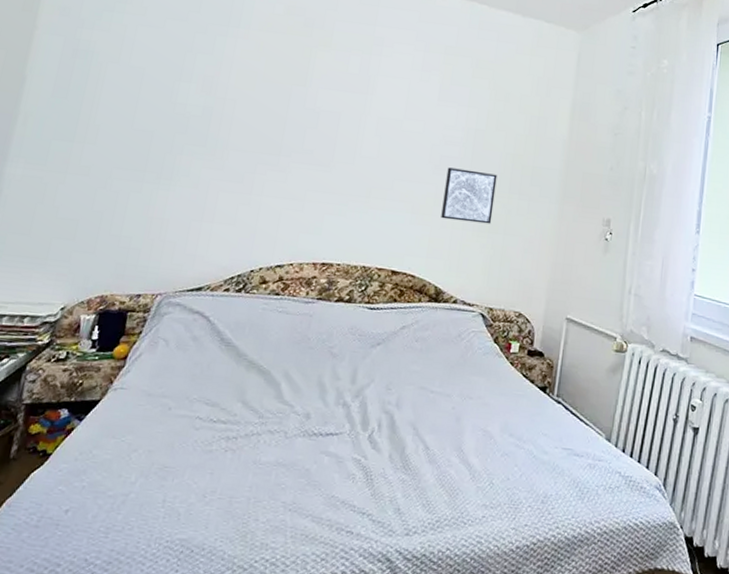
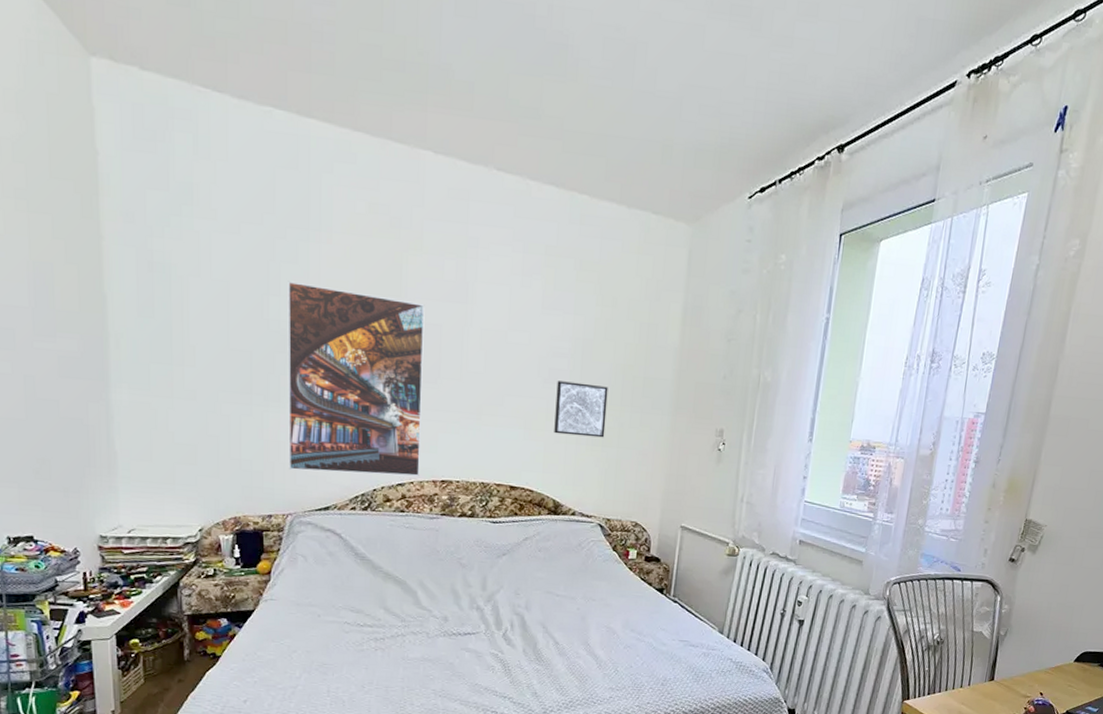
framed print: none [167,69,327,258] -> present [287,281,425,476]

